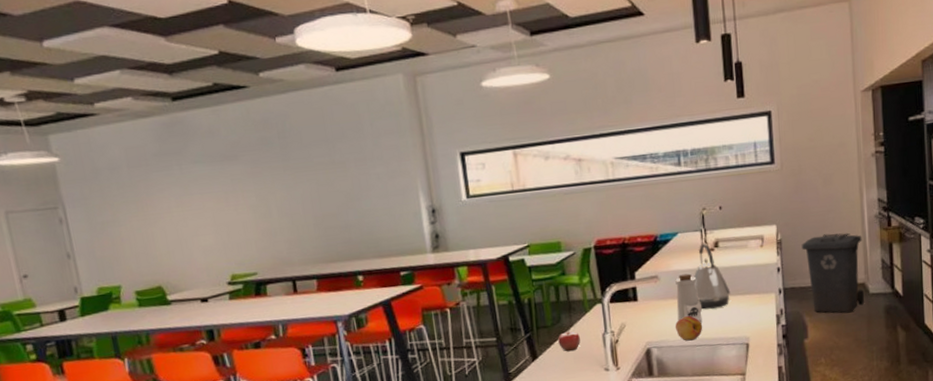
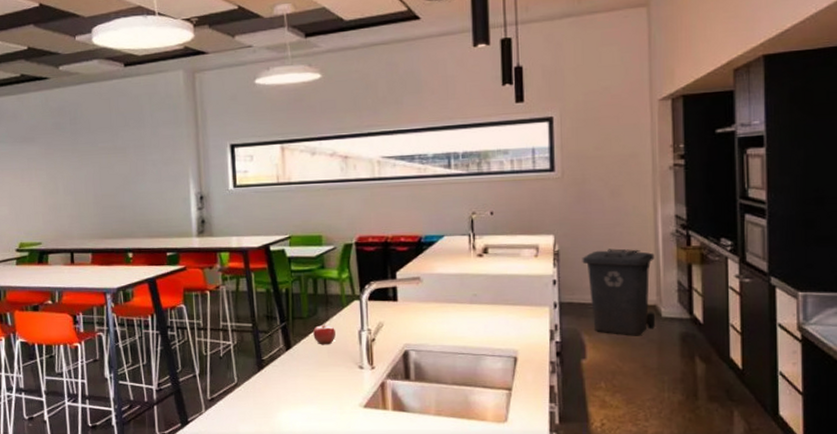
bottle: present [675,273,703,324] -> none [439,278,466,331]
fruit: present [675,316,703,341] -> none [436,322,467,347]
kettle: present [694,243,731,309] -> none [459,248,499,317]

